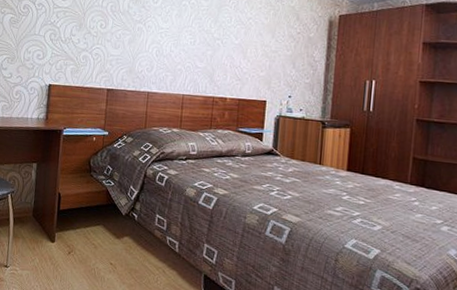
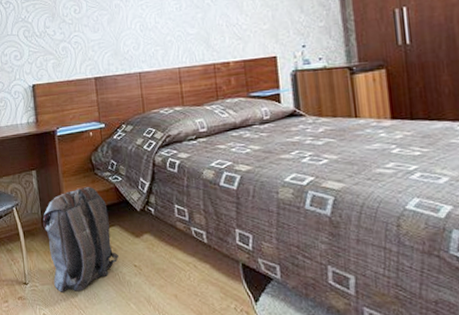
backpack: none [33,185,98,281] -> present [42,187,119,292]

